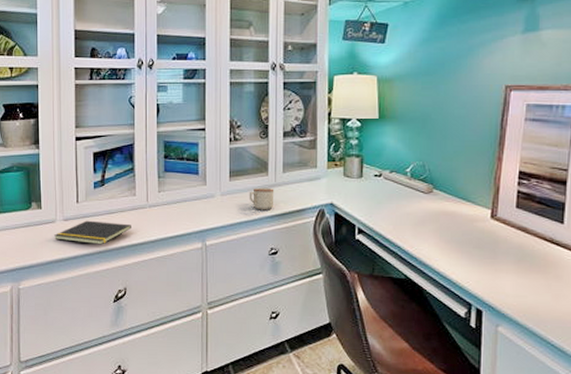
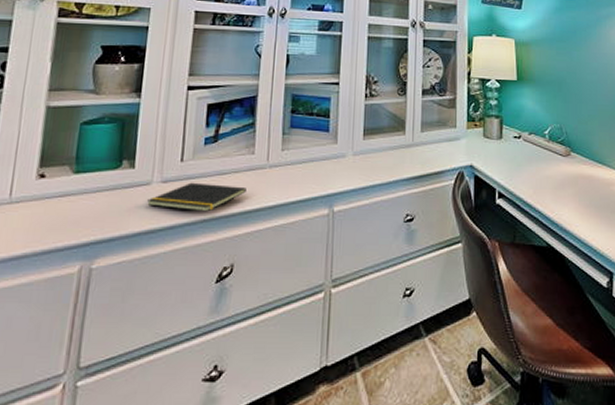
mug: present [249,187,274,210] -> none [383,147,412,172]

